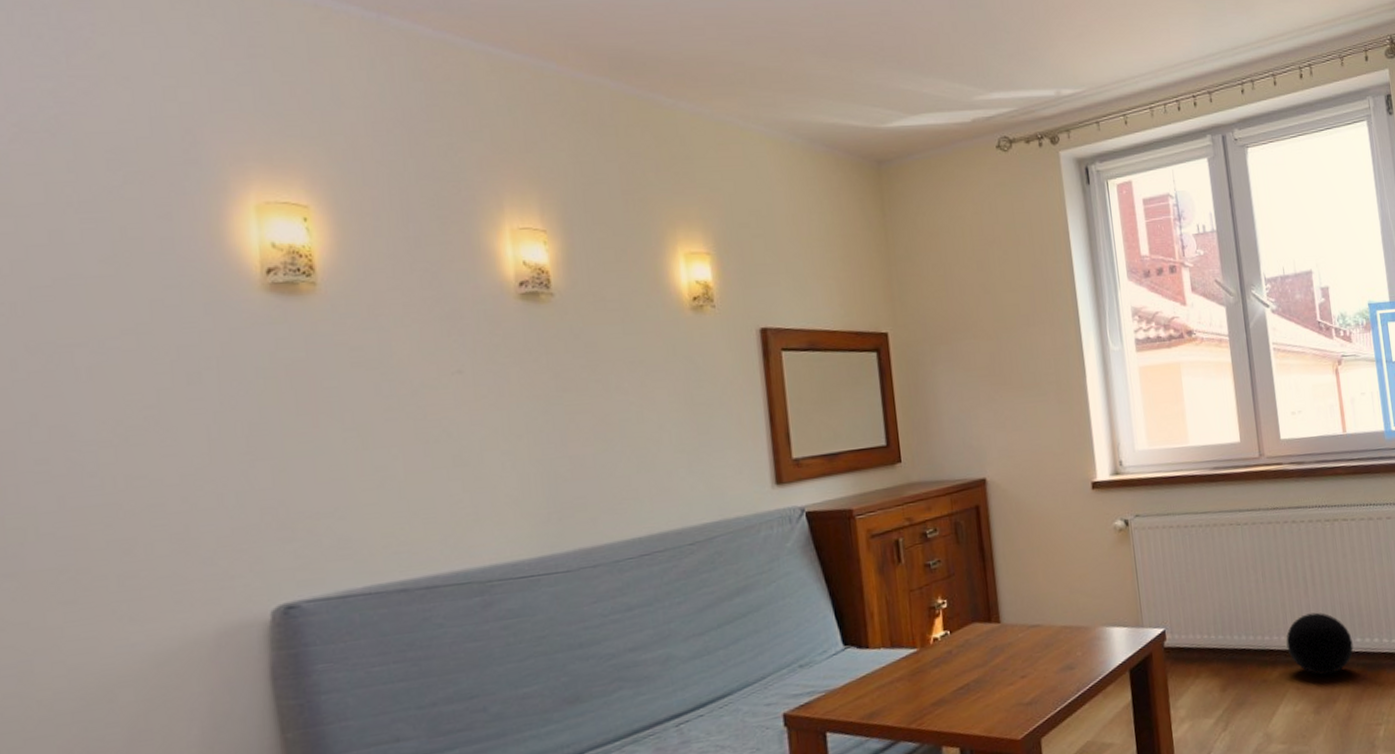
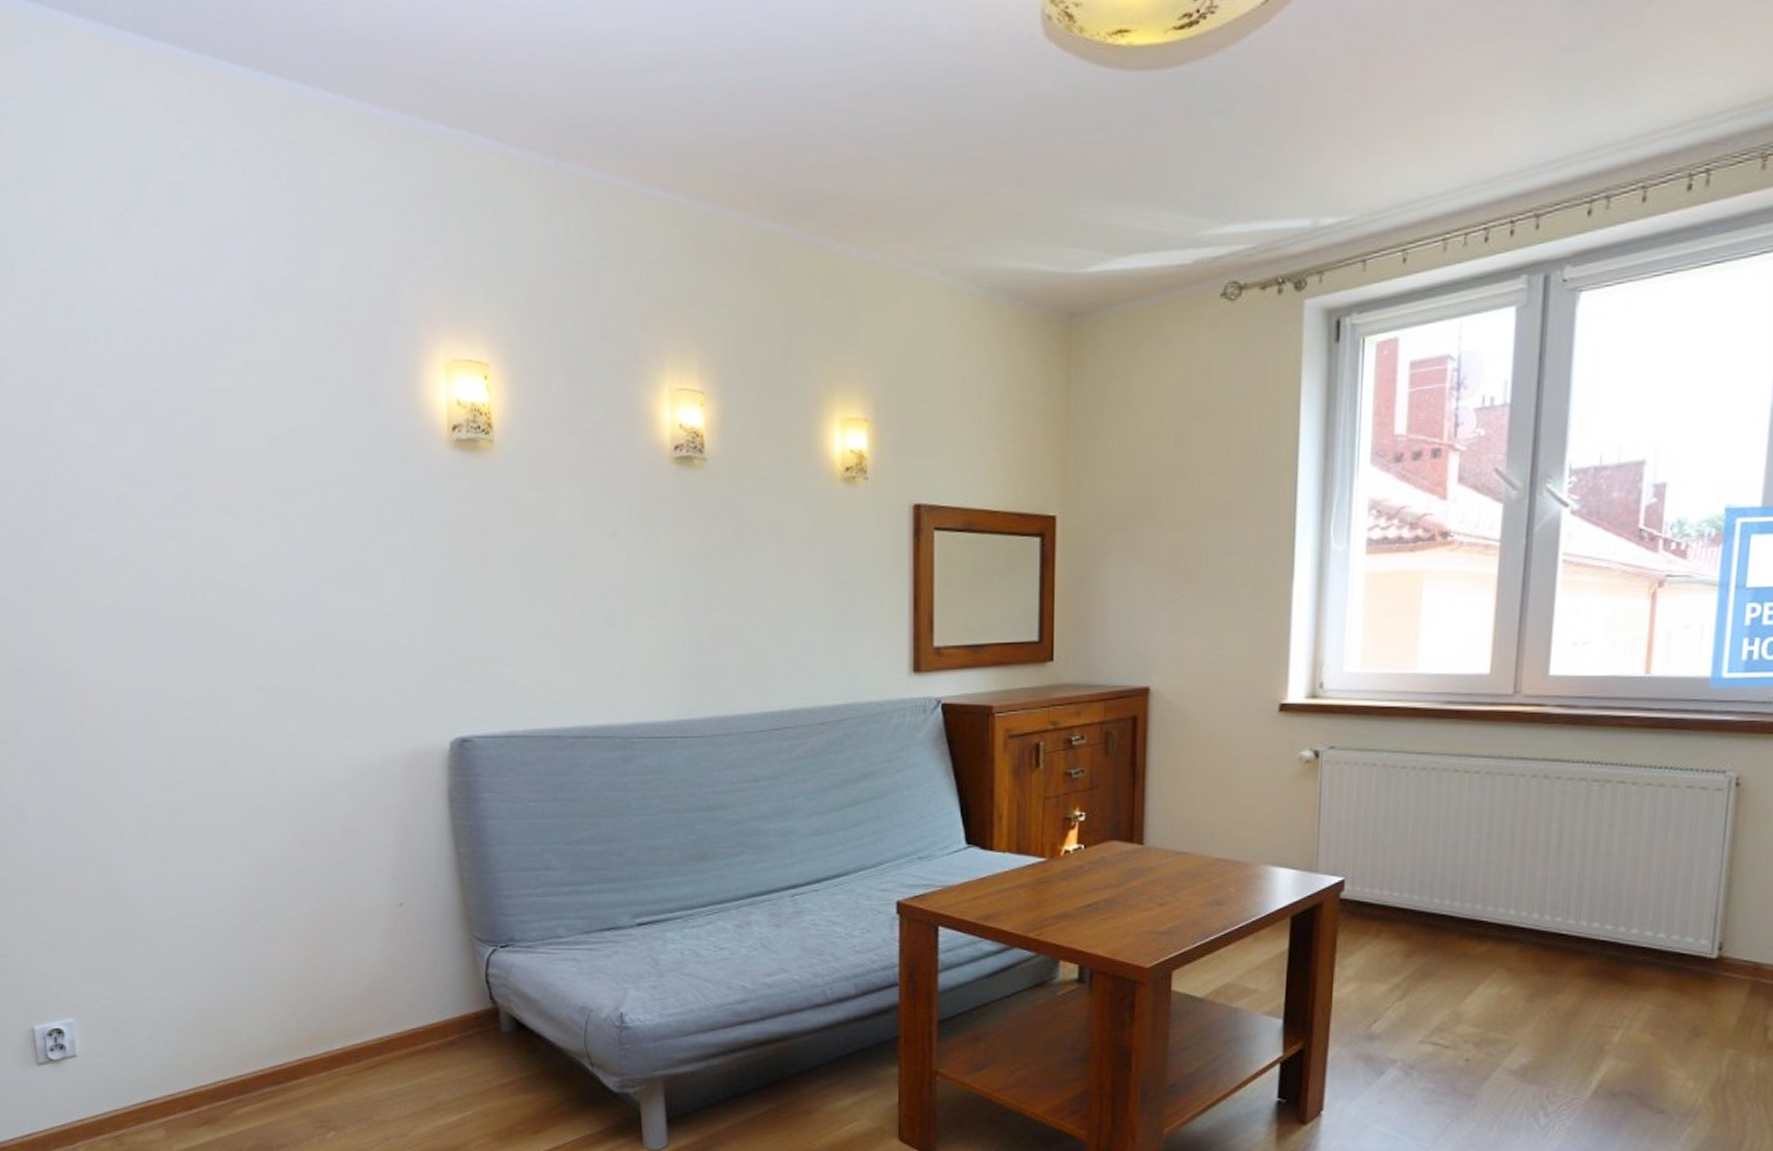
ball: present [1286,612,1354,676] -> none [1504,887,1600,961]

